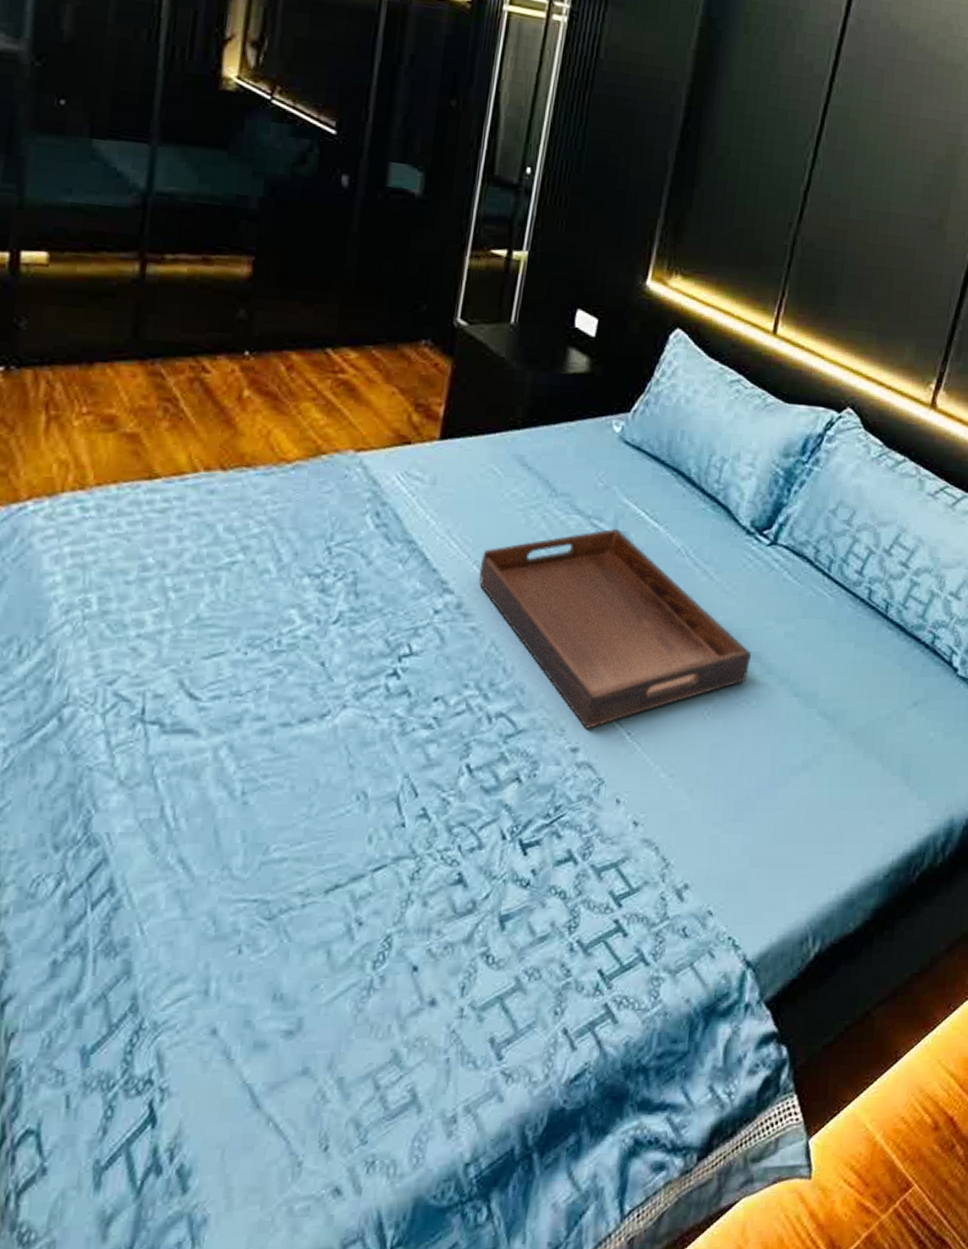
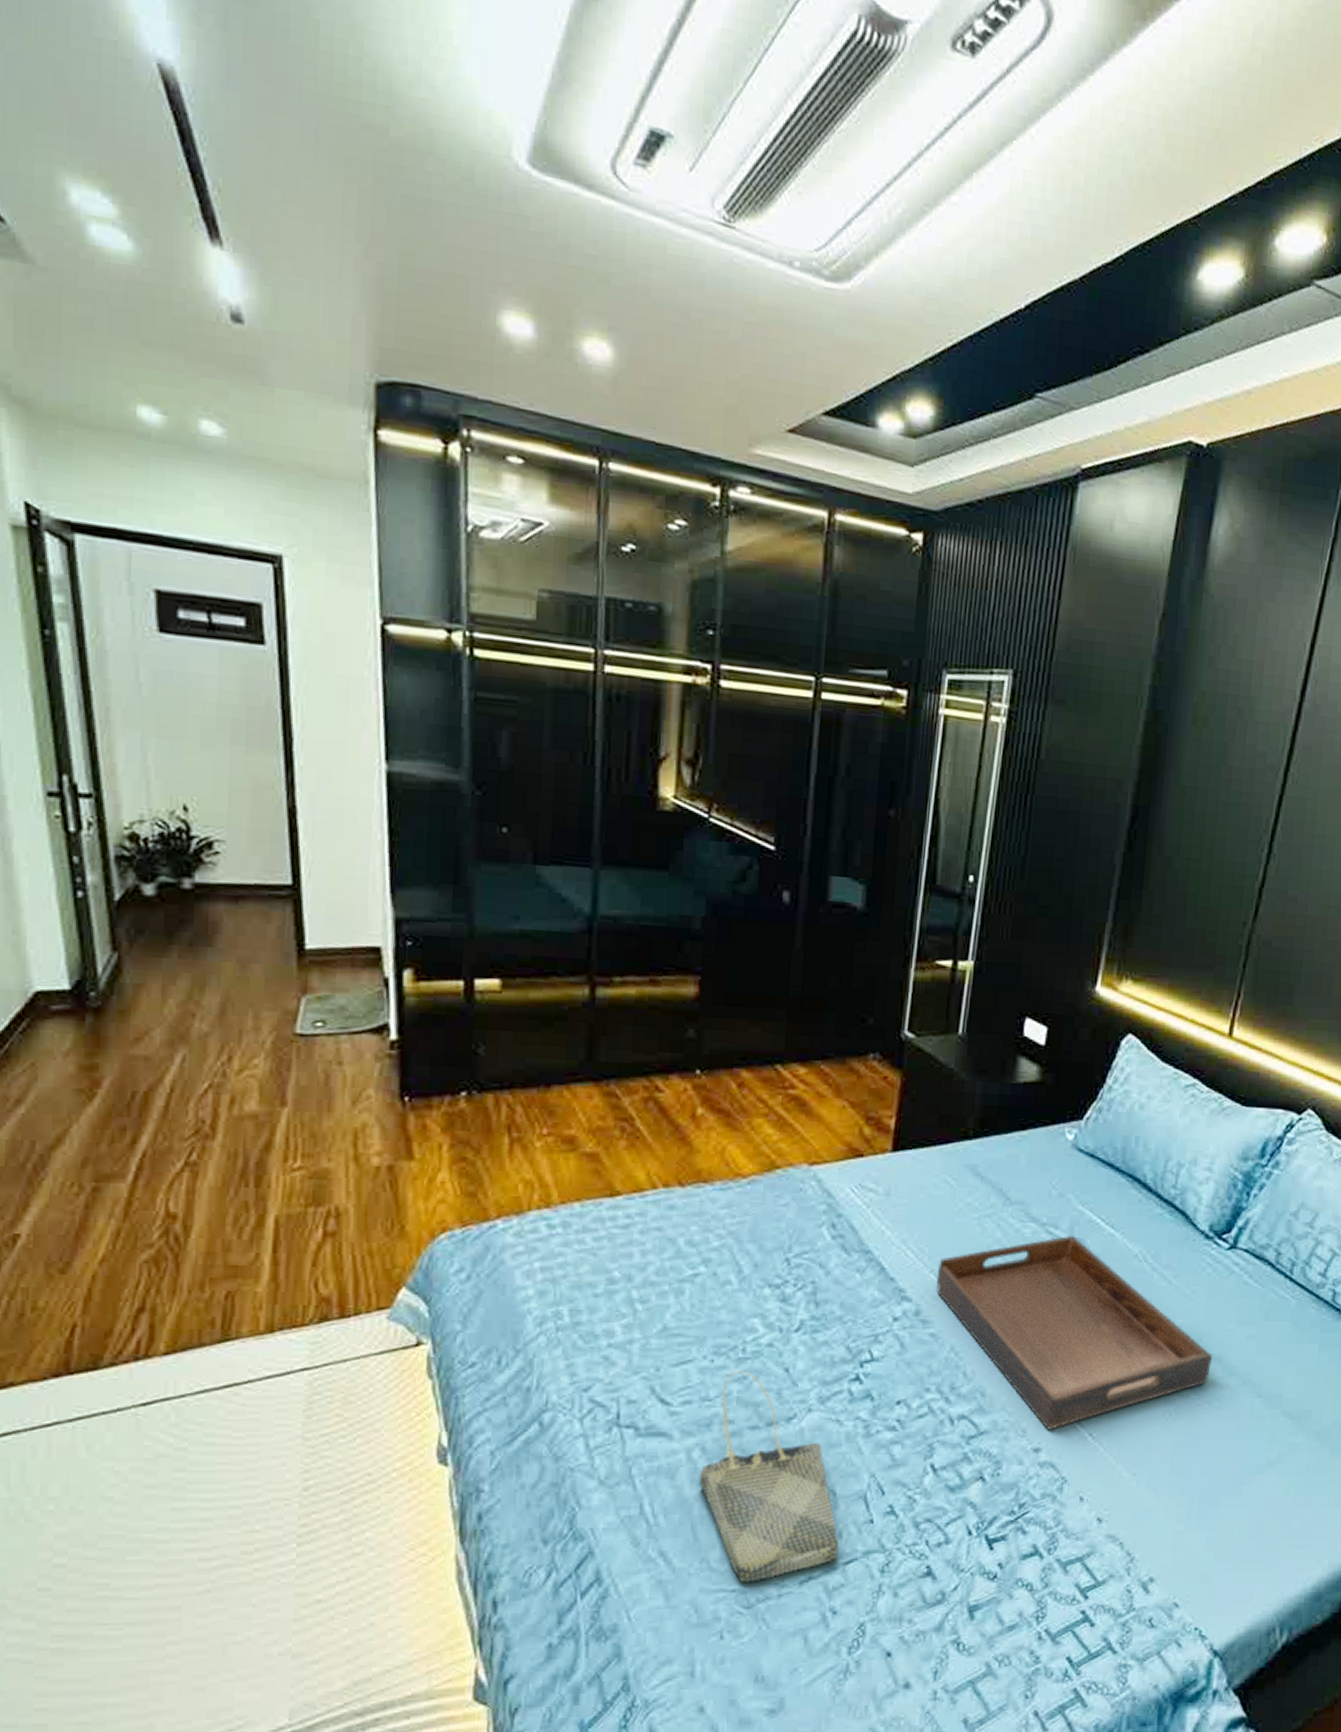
tote bag: none [224,664,368,891] -> present [698,1371,838,1582]

